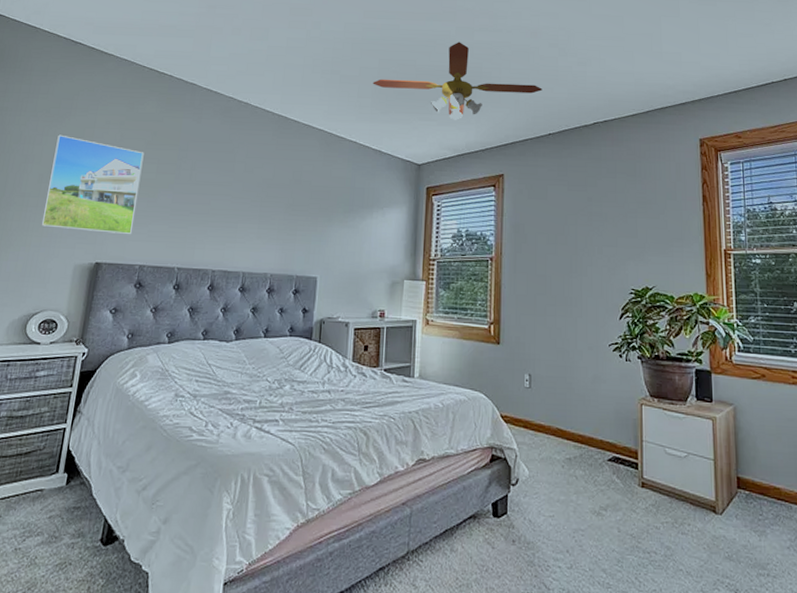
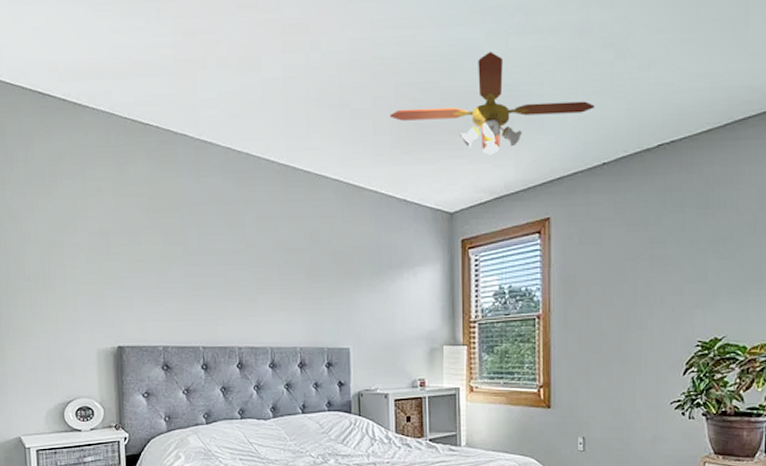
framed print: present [41,134,144,235] -> none [49,208,149,315]

